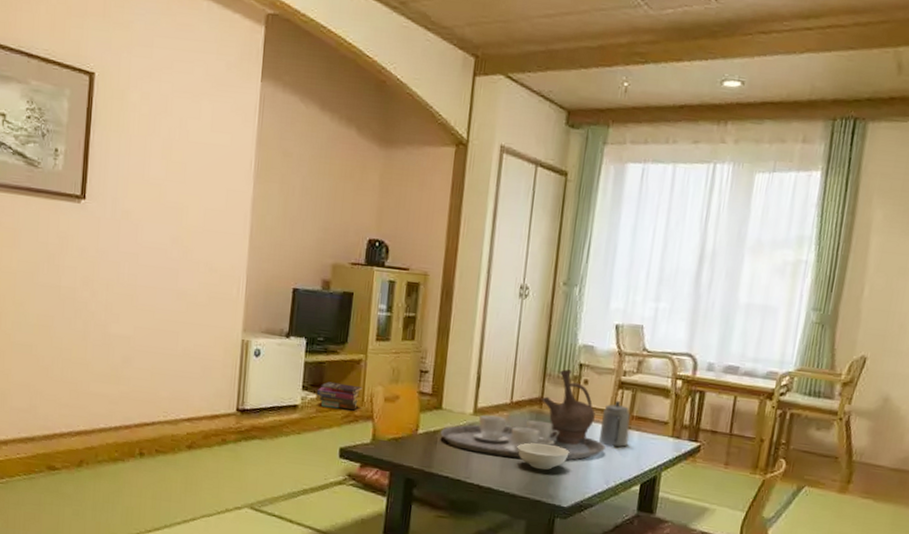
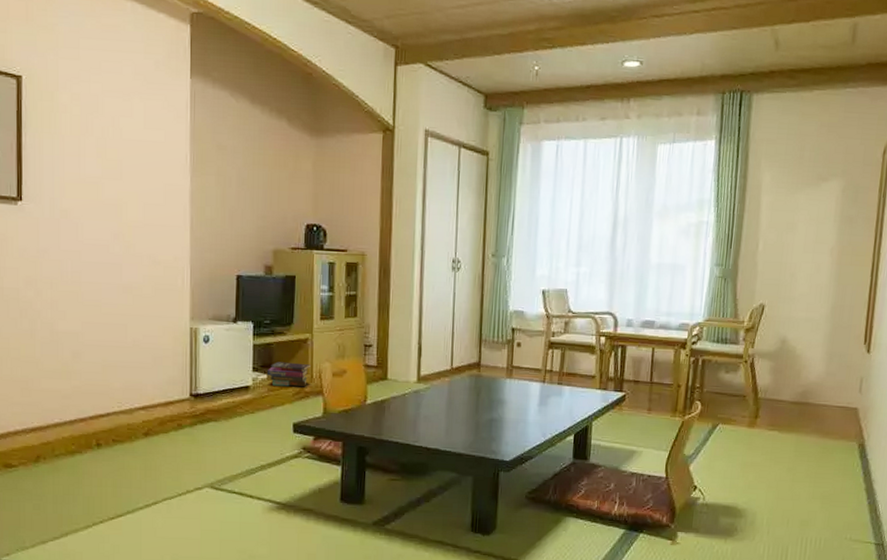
tea set: present [440,369,605,460] -> none [388,334,540,419]
bowl: present [517,442,570,470] -> none [460,403,508,428]
teapot: present [598,401,630,447] -> none [533,360,561,402]

